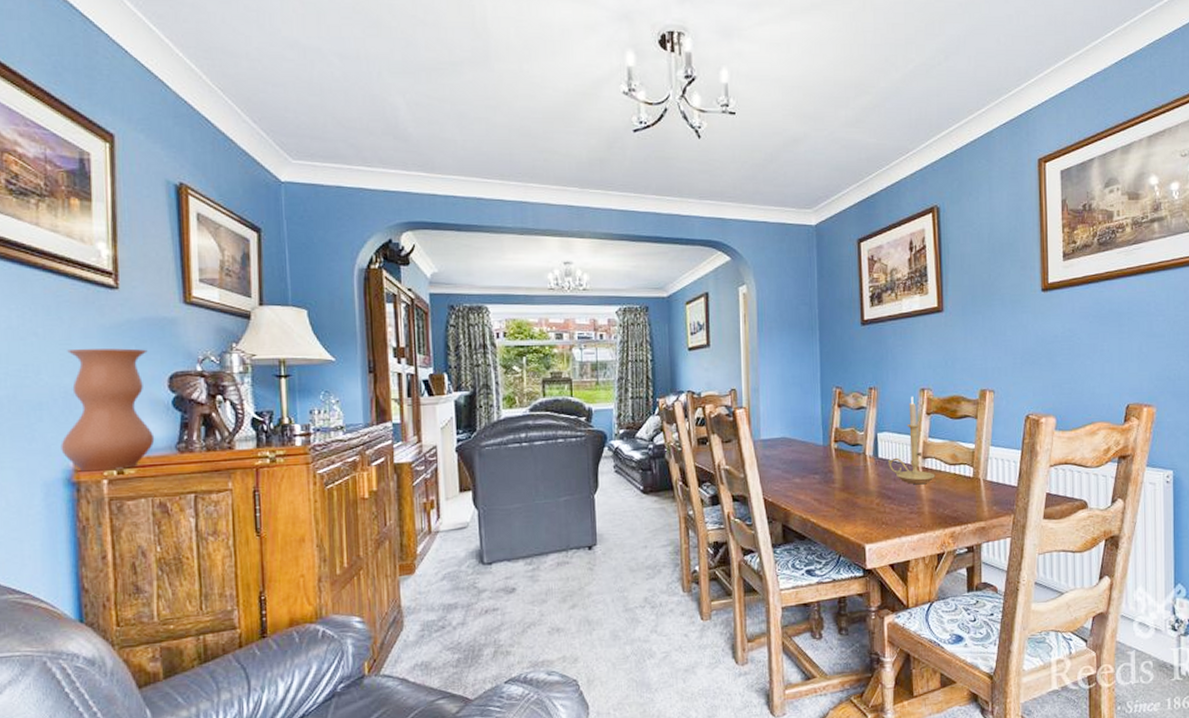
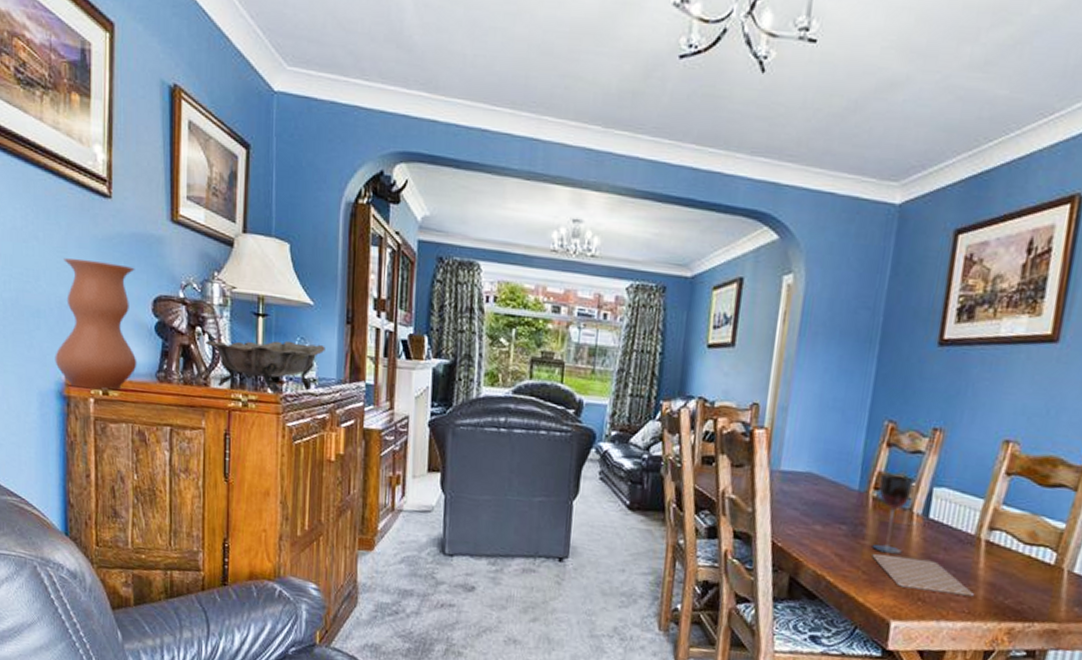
decorative bowl: none [227,394,350,448] -> present [206,340,326,392]
wineglass: none [838,428,864,492] -> present [872,473,914,555]
placemat: none [842,490,923,516] -> present [872,553,975,597]
candle holder: present [887,396,936,485] -> none [940,447,1002,562]

